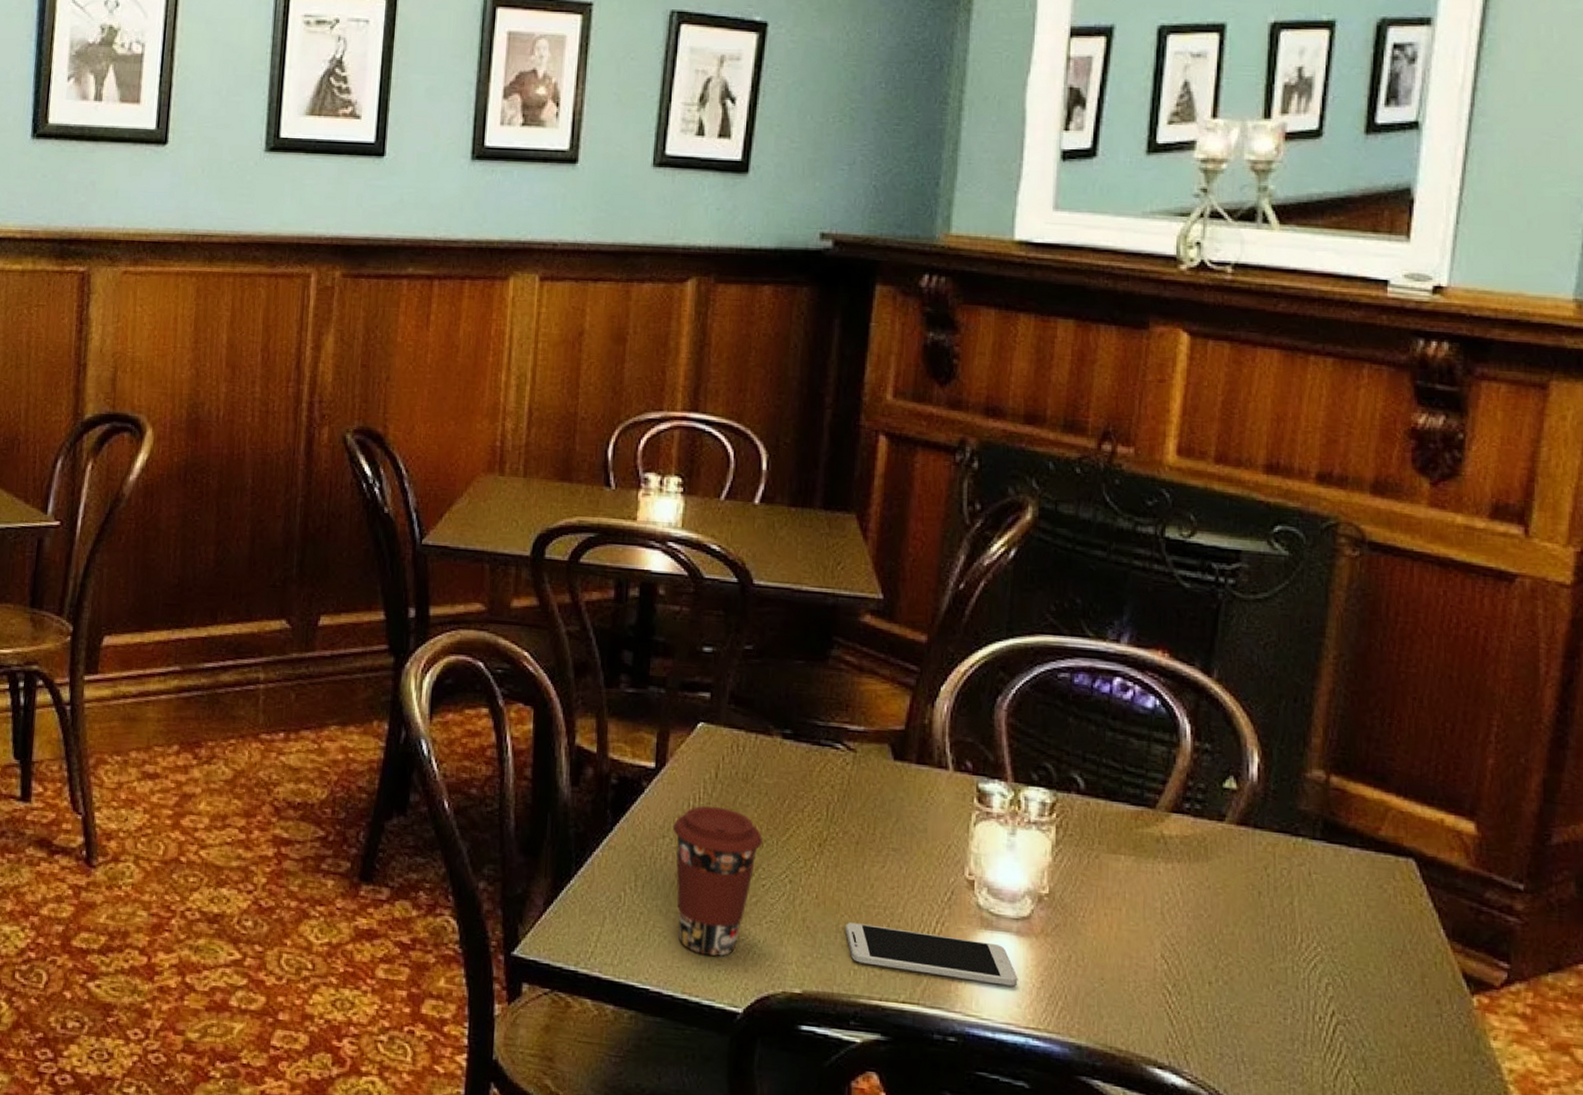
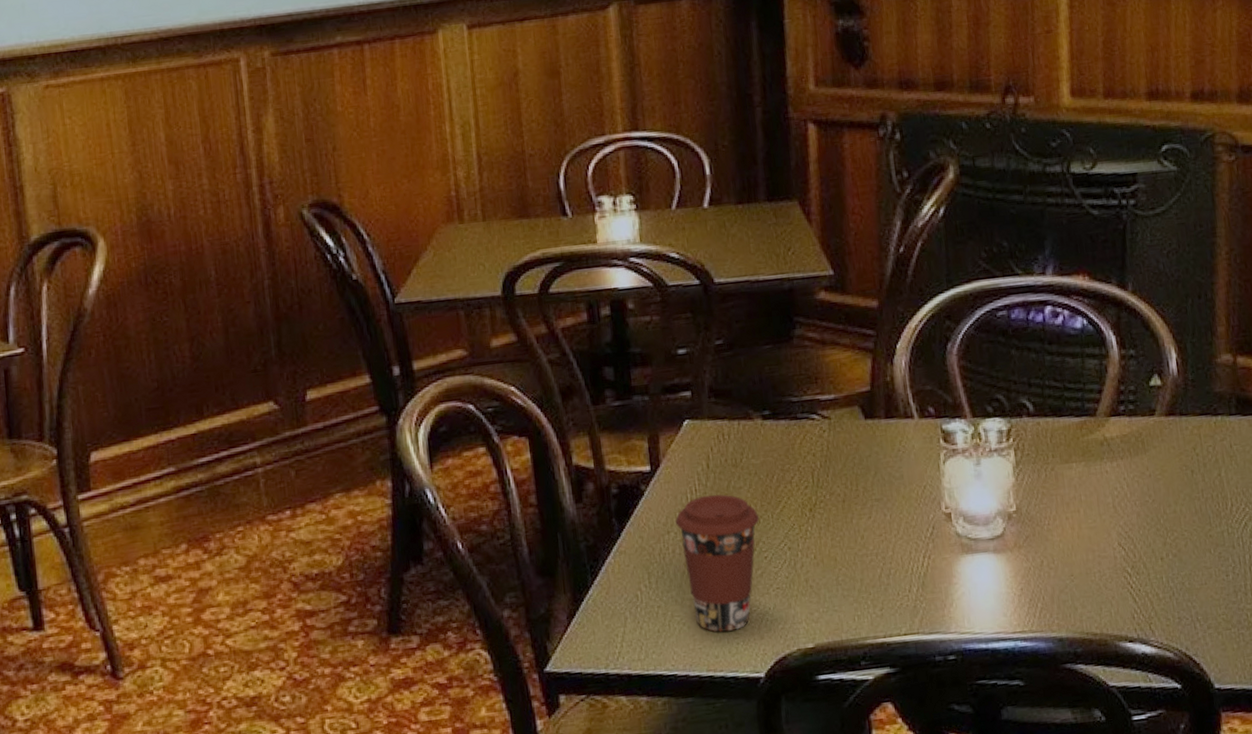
smartphone: present [845,922,1018,986] -> none [844,564,1001,609]

